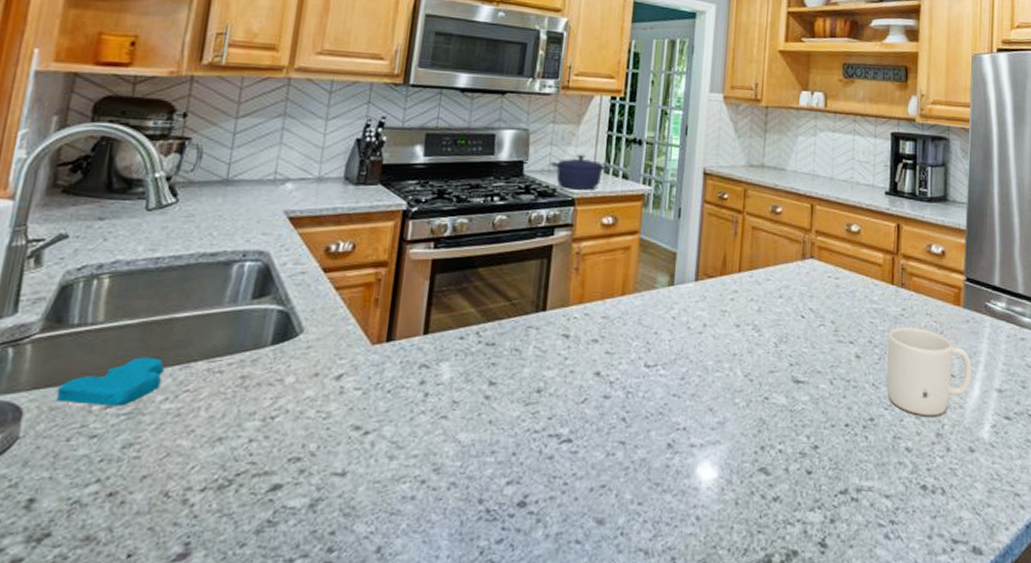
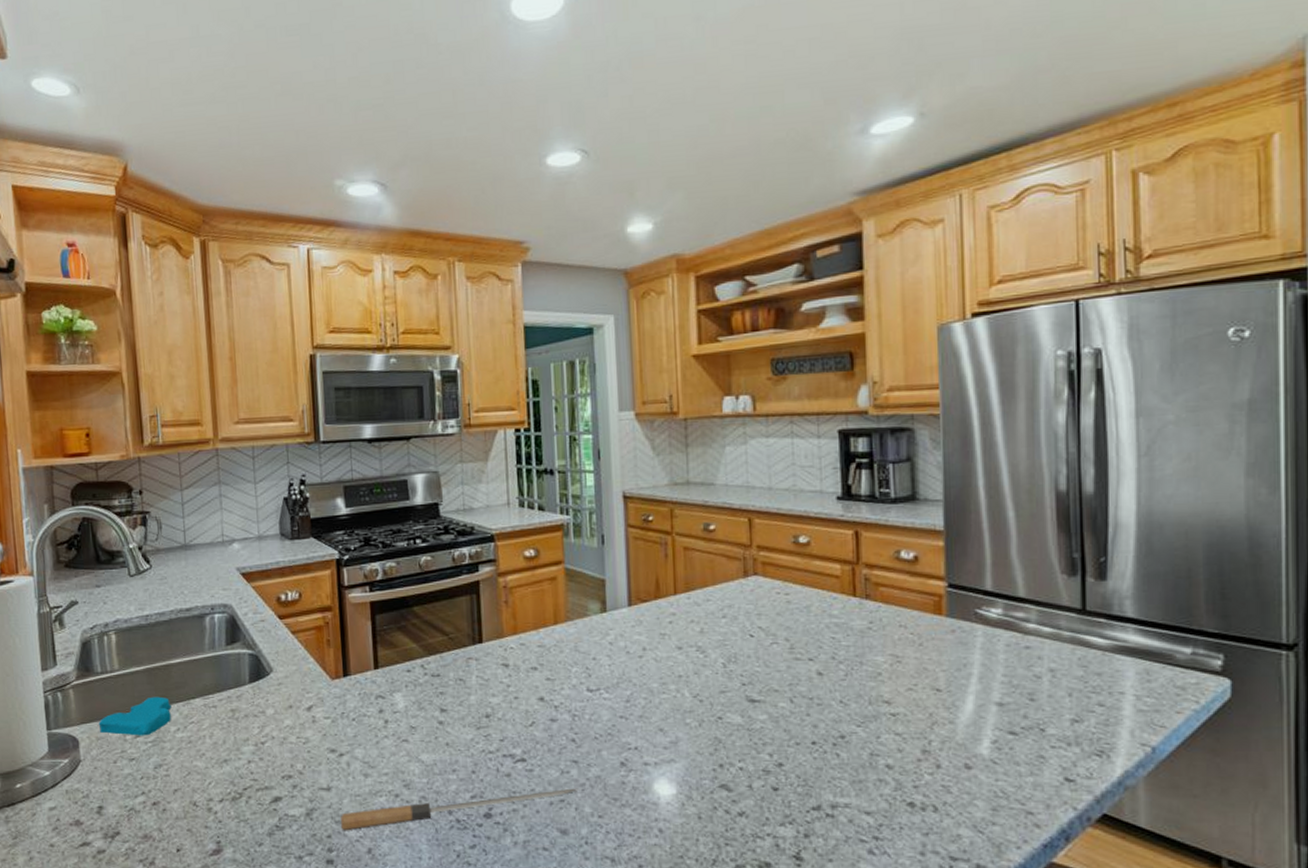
kitchen knife: none [350,472,622,526] -> present [341,788,578,831]
cooking pot: present [550,153,609,191] -> none [464,490,523,527]
mug: present [886,326,972,417] -> none [853,640,962,733]

